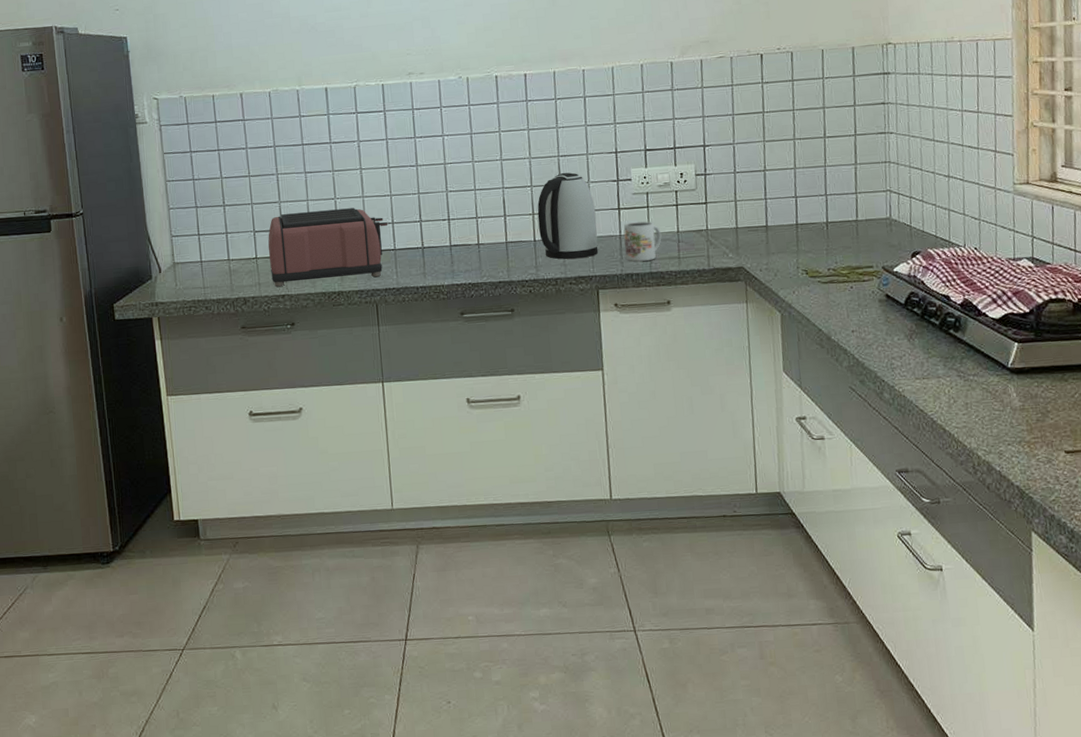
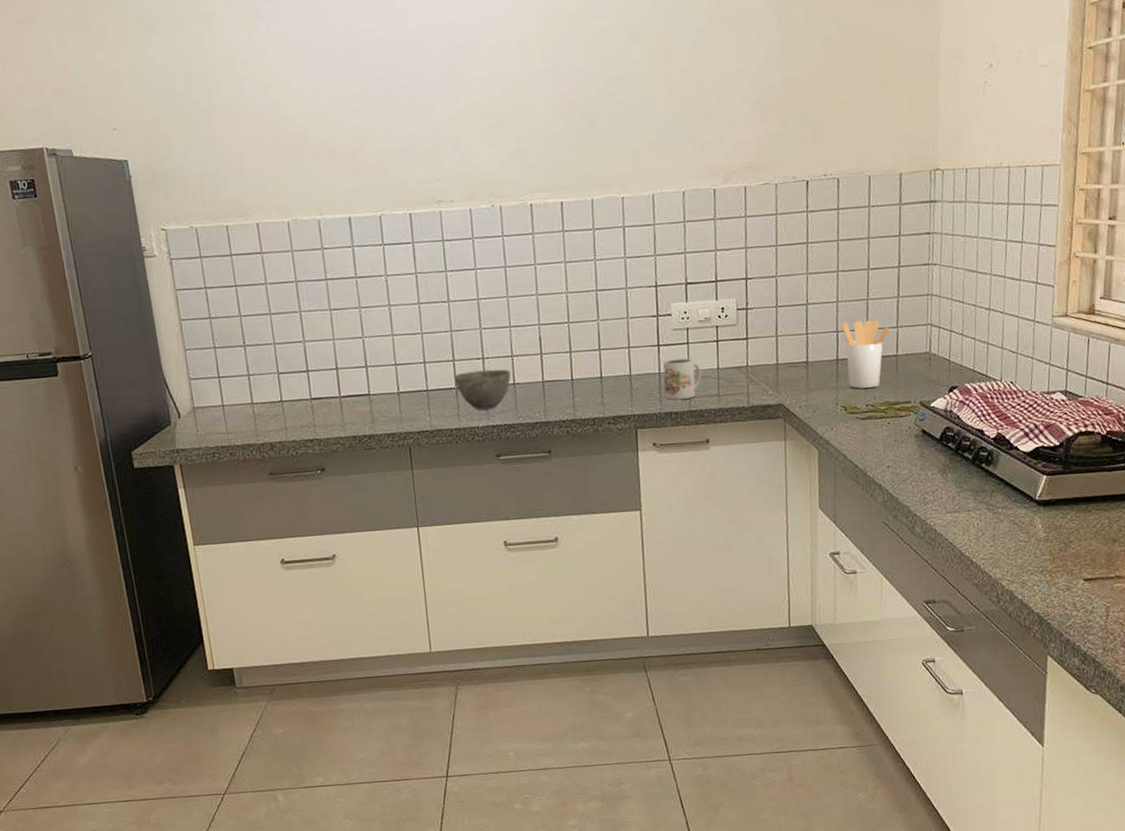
toaster: present [268,208,388,287] -> none [293,347,420,431]
bowl: none [420,230,476,269] -> present [454,369,511,410]
kettle: present [537,172,599,259] -> none [574,307,637,399]
utensil holder: none [800,186,849,253] -> present [841,320,890,389]

